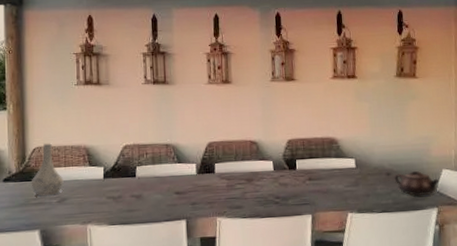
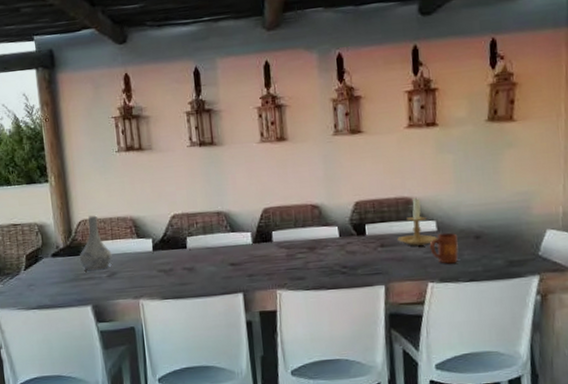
candle holder: none [323,138,357,180] -> present [397,197,438,246]
mug: none [349,169,373,197] -> present [429,232,459,264]
teapot: present [394,170,438,197] -> none [485,232,541,263]

